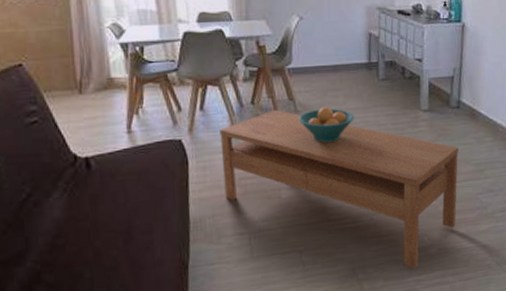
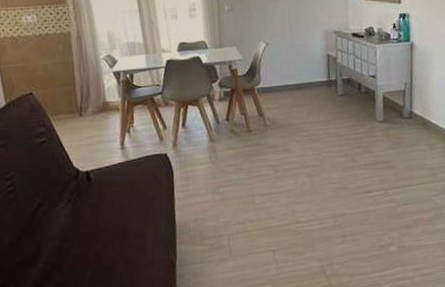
coffee table: present [220,109,459,269] -> none [200,125,414,266]
fruit bowl: present [299,107,355,143] -> none [268,121,318,153]

